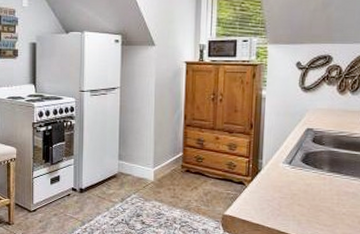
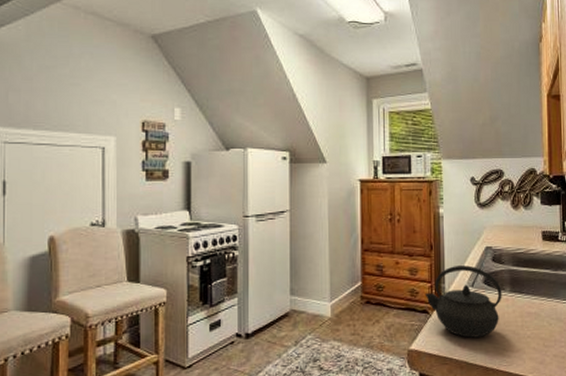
kettle: none [242,144,320,210] -> present [424,265,502,338]

